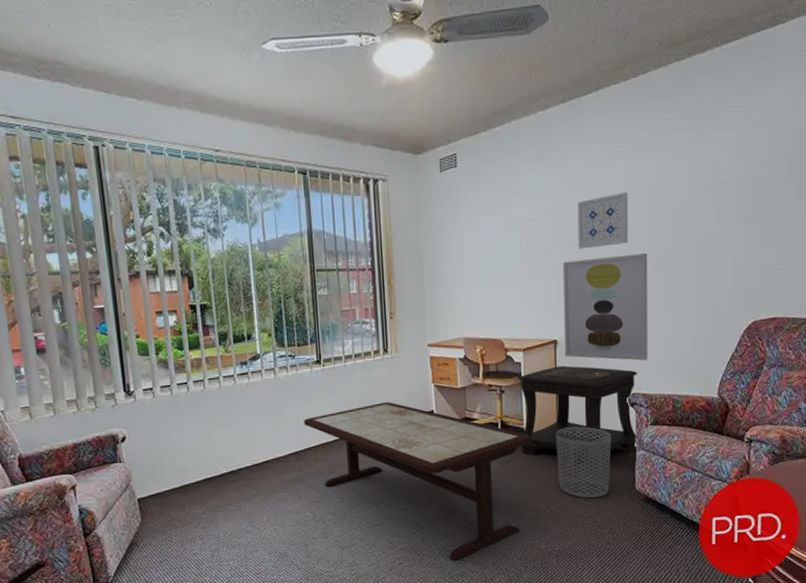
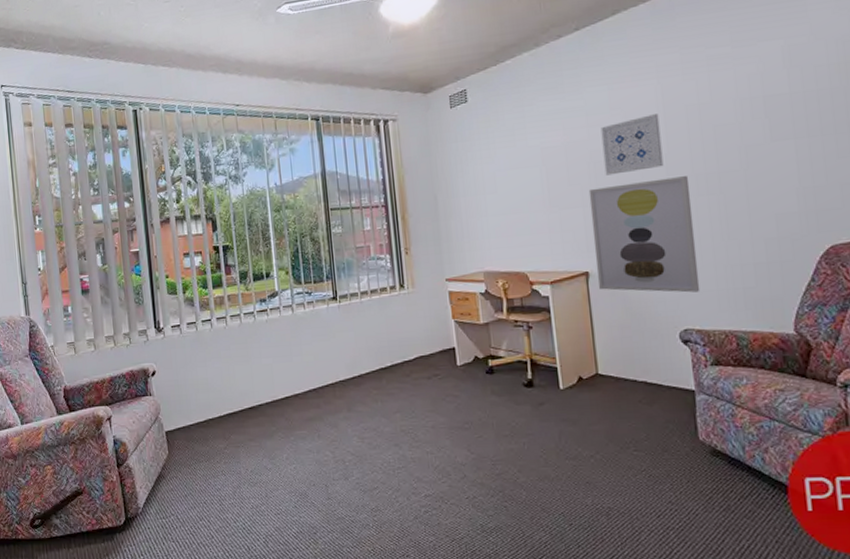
coffee table: present [304,402,532,561] -> none [321,338,568,512]
side table: present [517,365,638,470] -> none [546,299,697,416]
waste bin: present [555,426,612,499] -> none [594,366,666,449]

